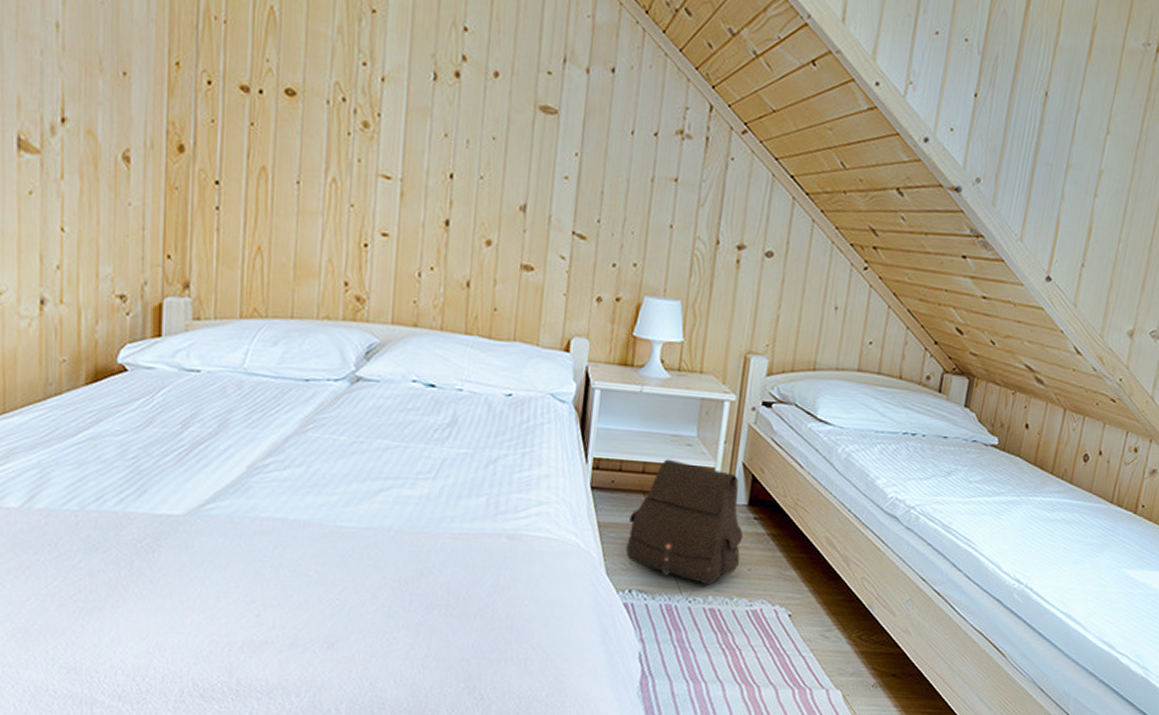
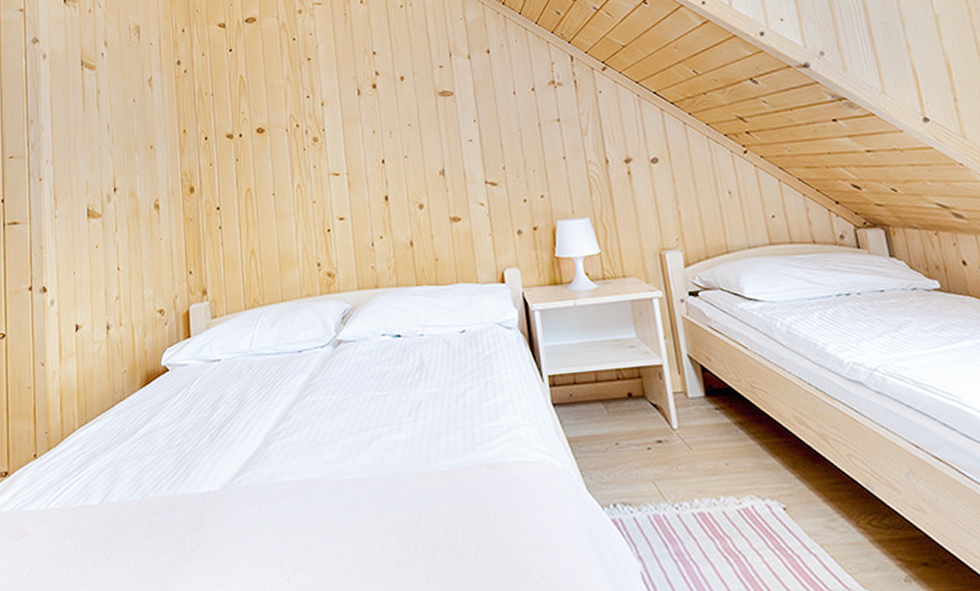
satchel: present [626,459,744,585] -> none [595,363,715,488]

